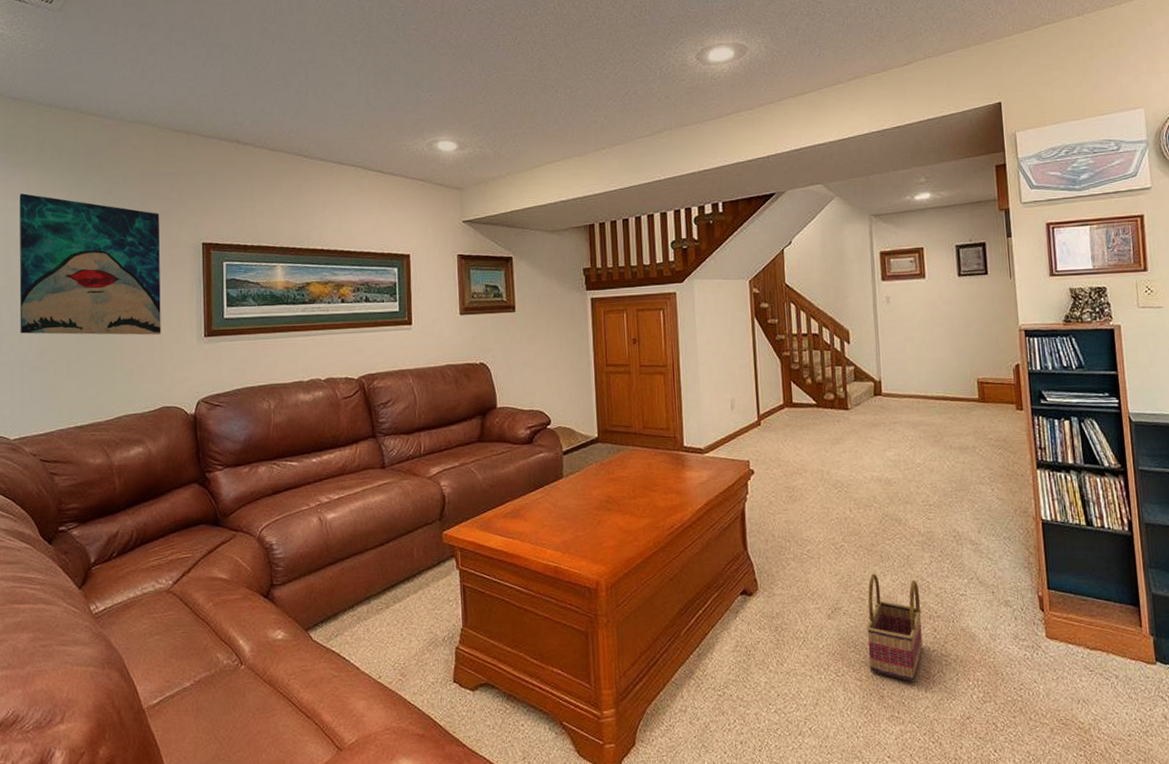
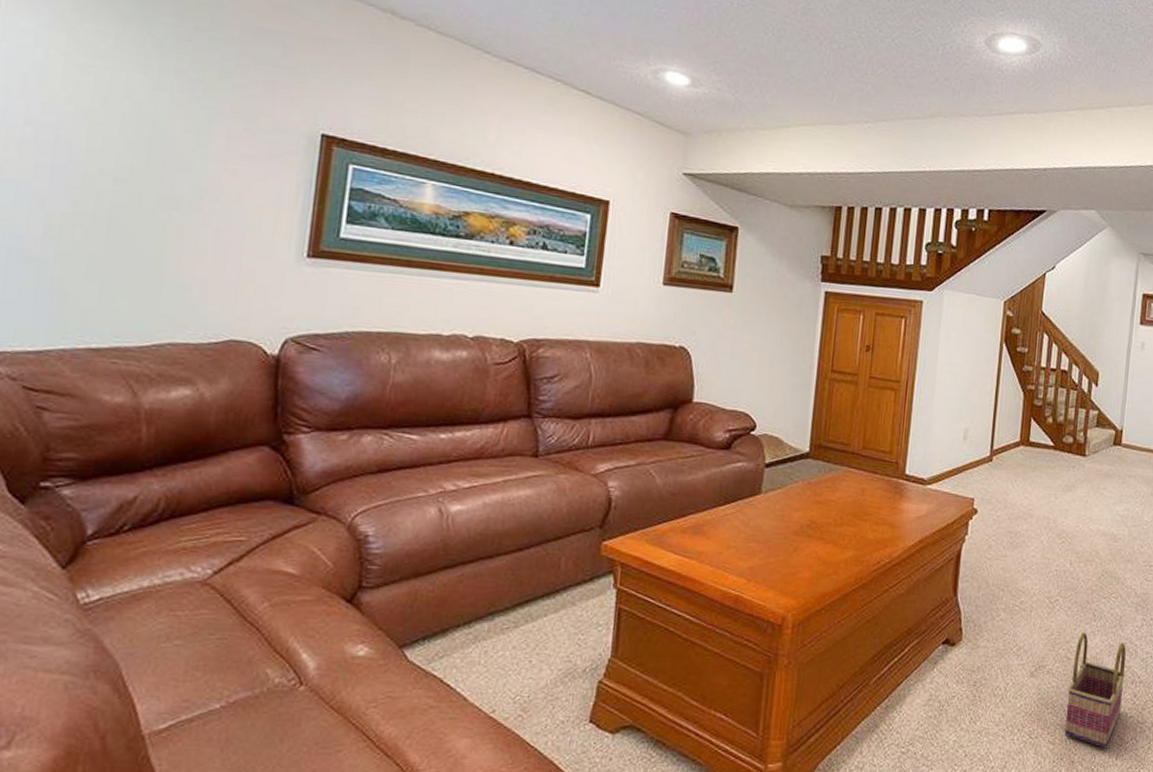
wall art: present [19,193,161,335] -> none [13,12,263,244]

